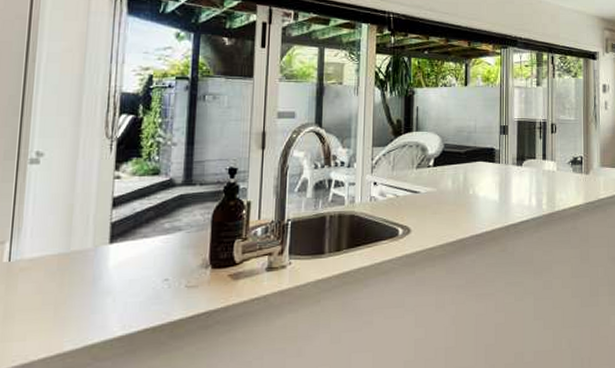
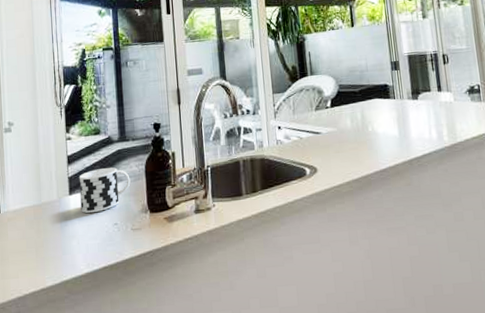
cup: none [122,215,192,267] -> present [79,167,131,214]

